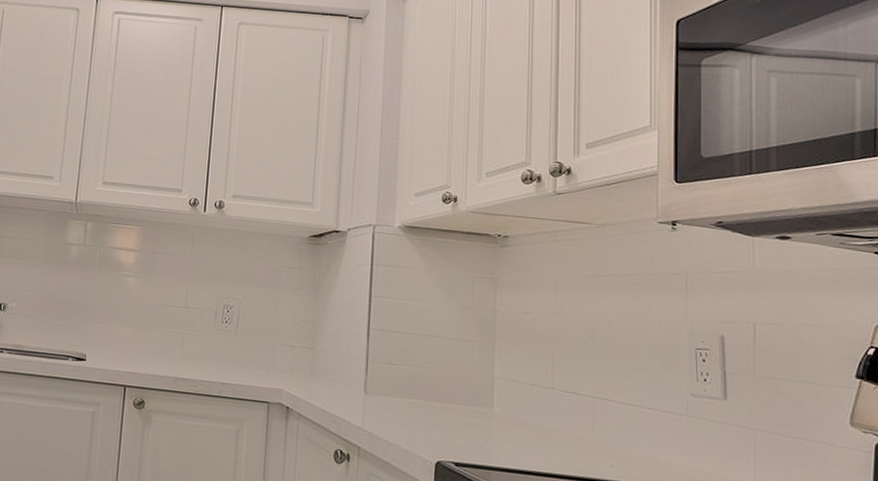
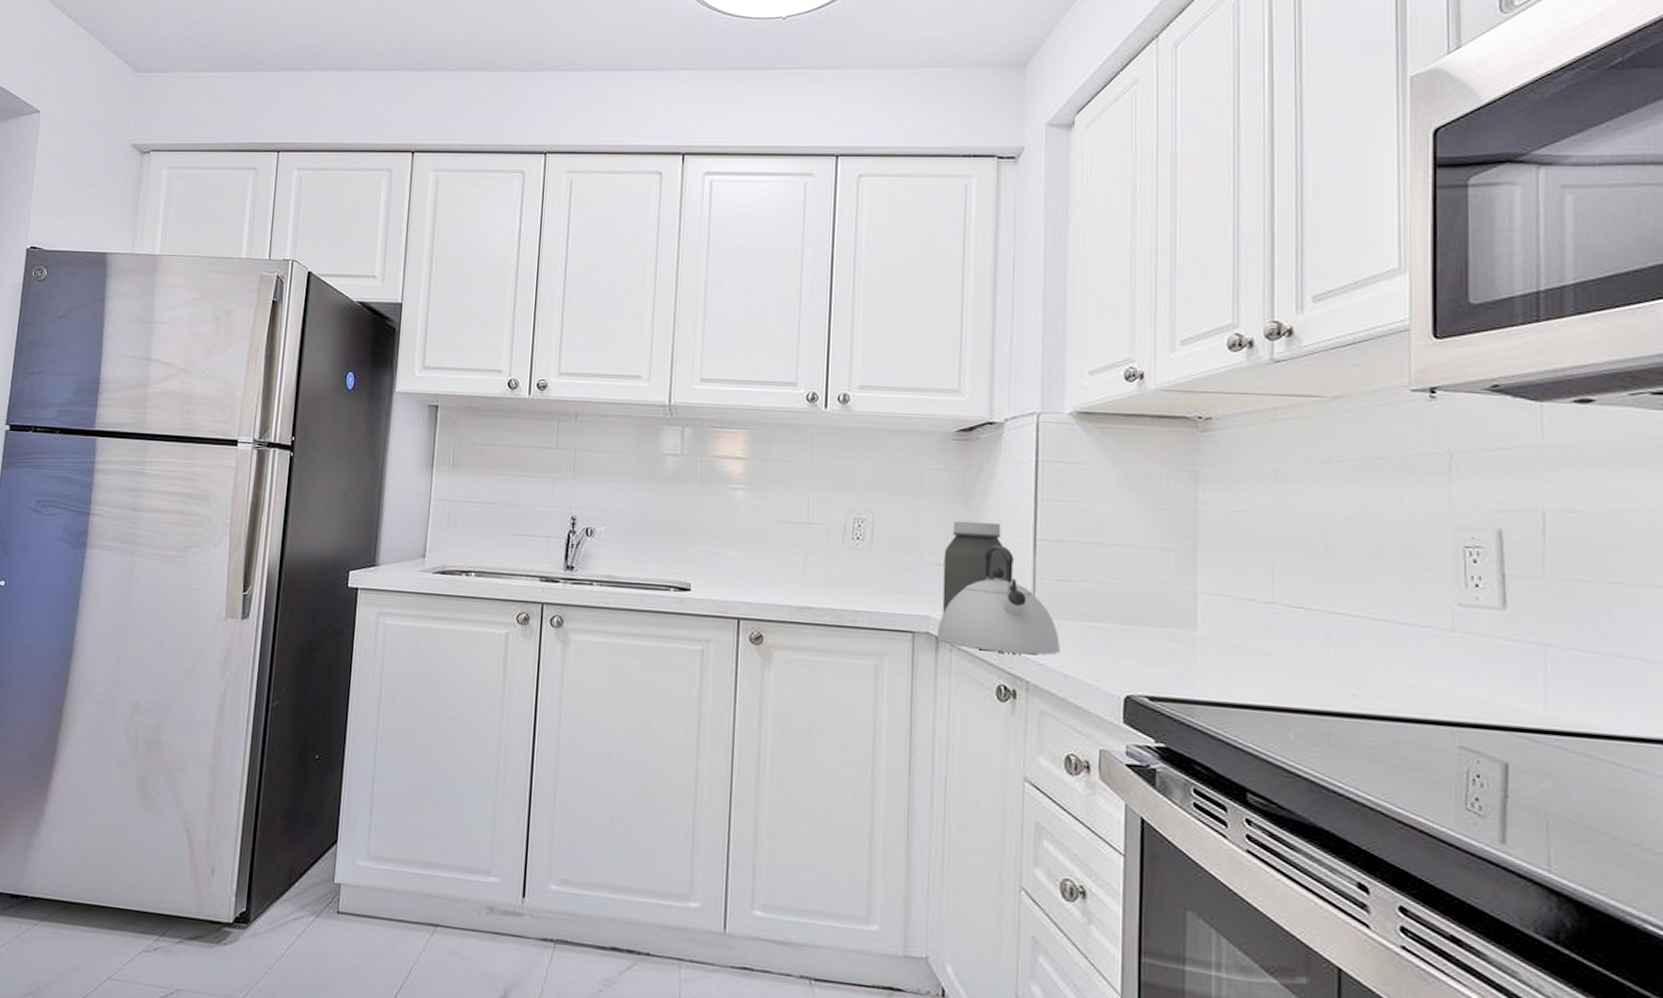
kettle: none [287,331,387,426] -> present [936,544,1061,655]
jar: none [292,310,346,387] -> present [942,520,1008,613]

